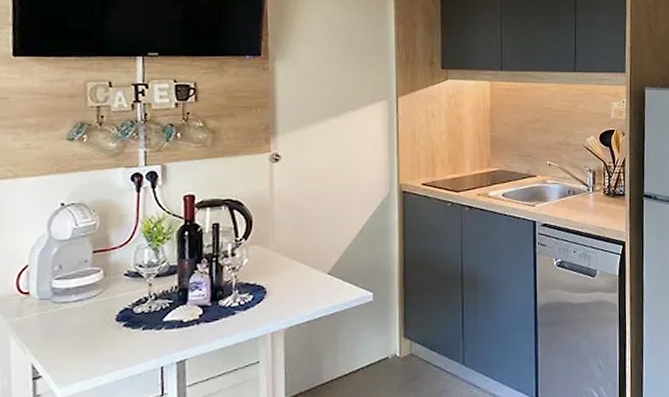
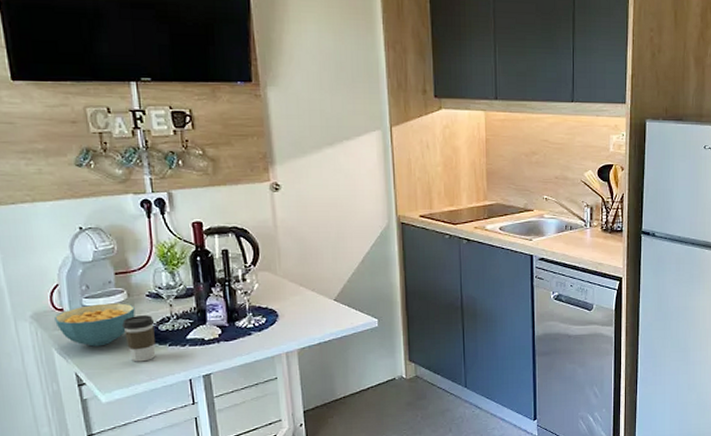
cereal bowl: none [18,283,110,334] -> present [55,303,135,347]
coffee cup: none [93,296,130,350] -> present [122,315,156,362]

